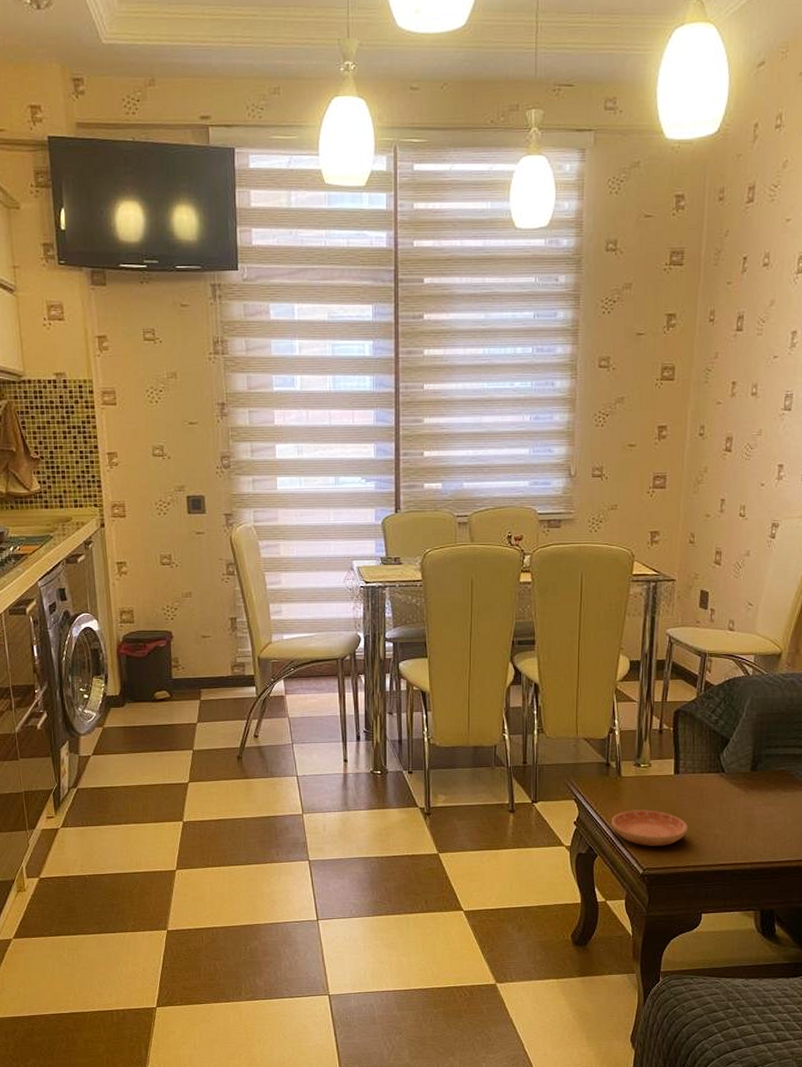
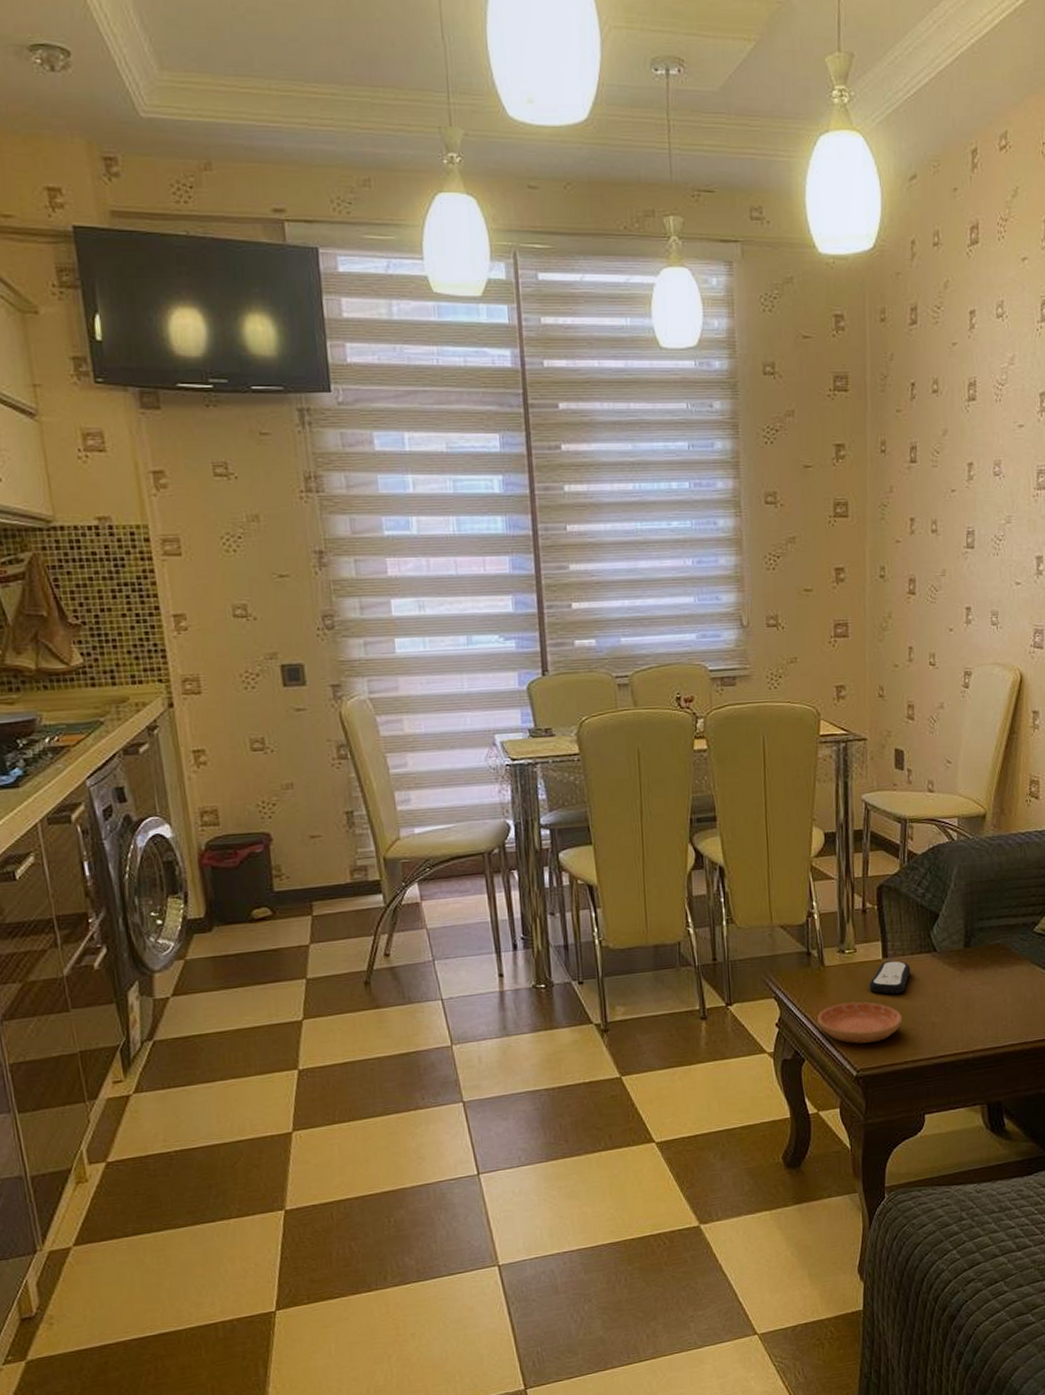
remote control: none [660,777,699,806] -> present [869,960,911,995]

